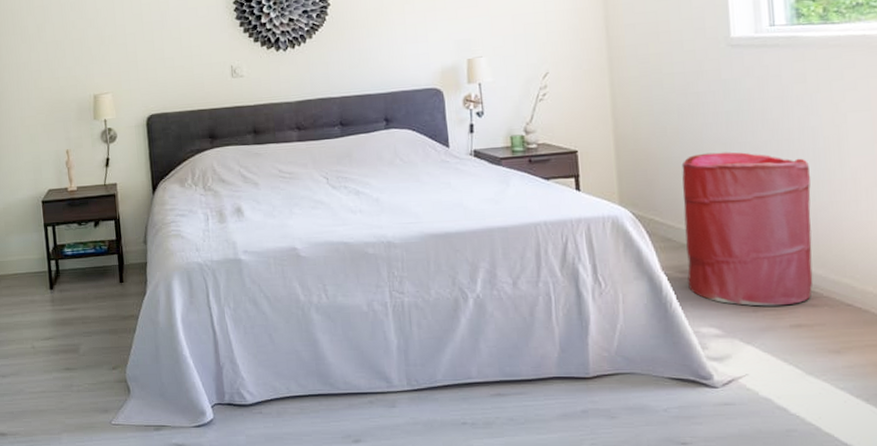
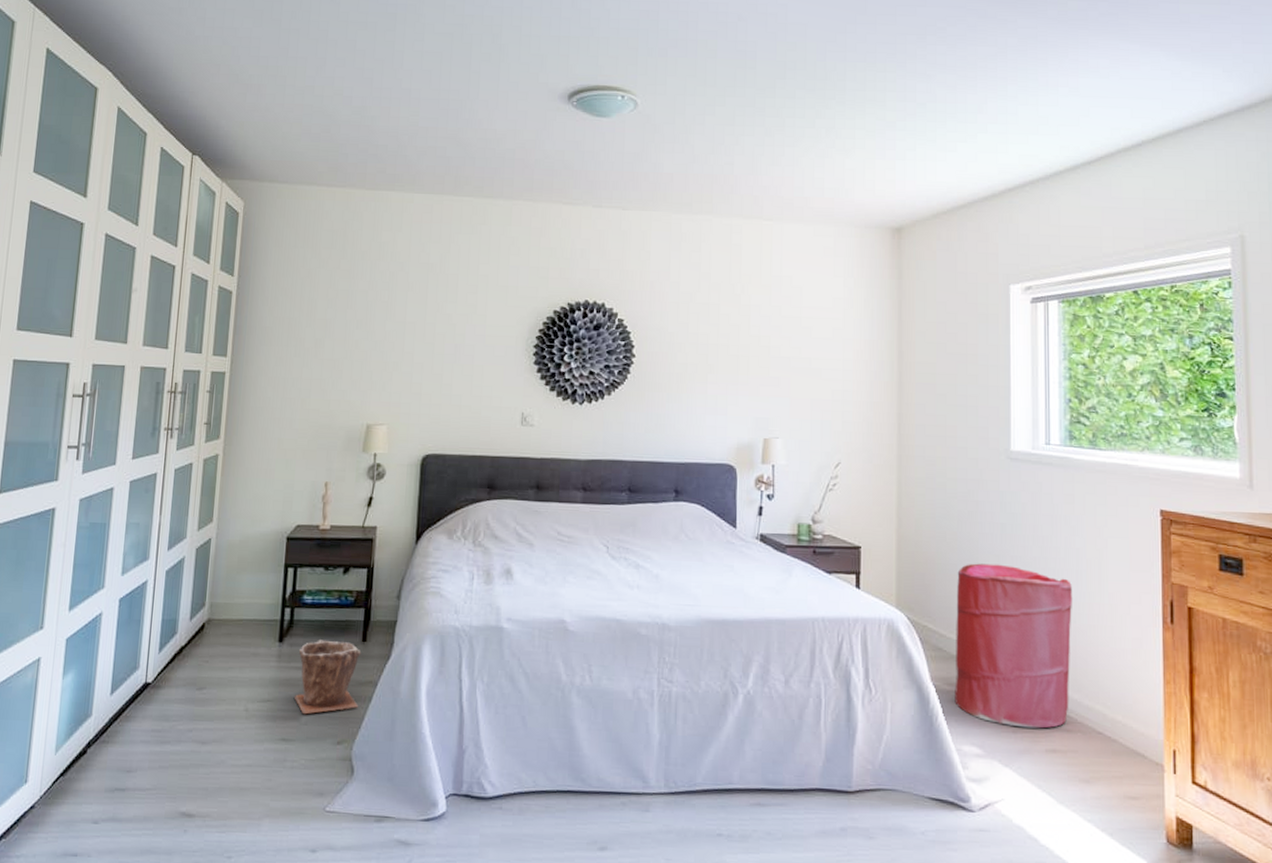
plant pot: none [68,284,125,347] -> present [293,639,361,715]

